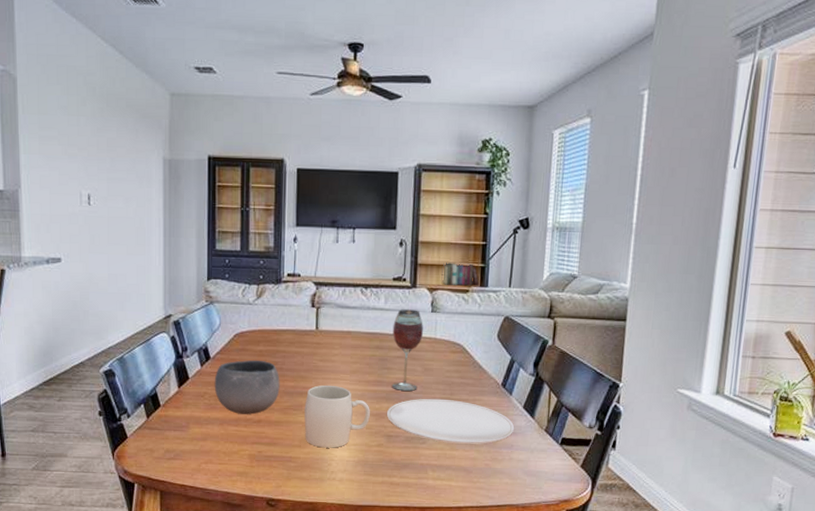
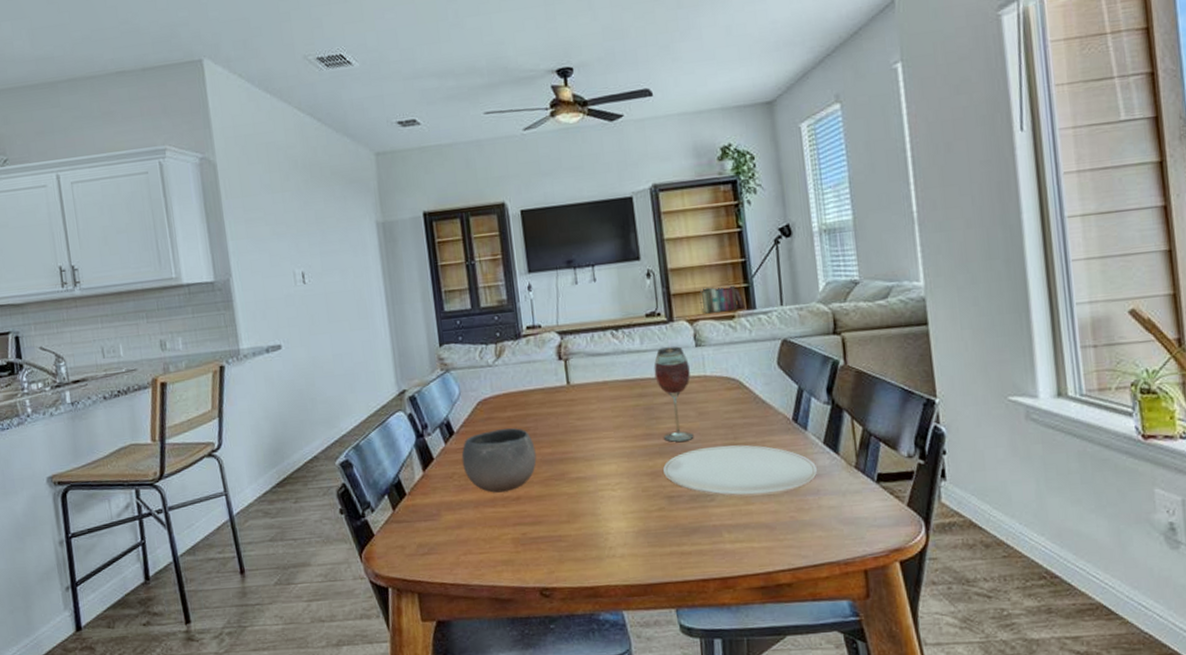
mug: present [304,385,370,448] -> none [567,446,645,521]

